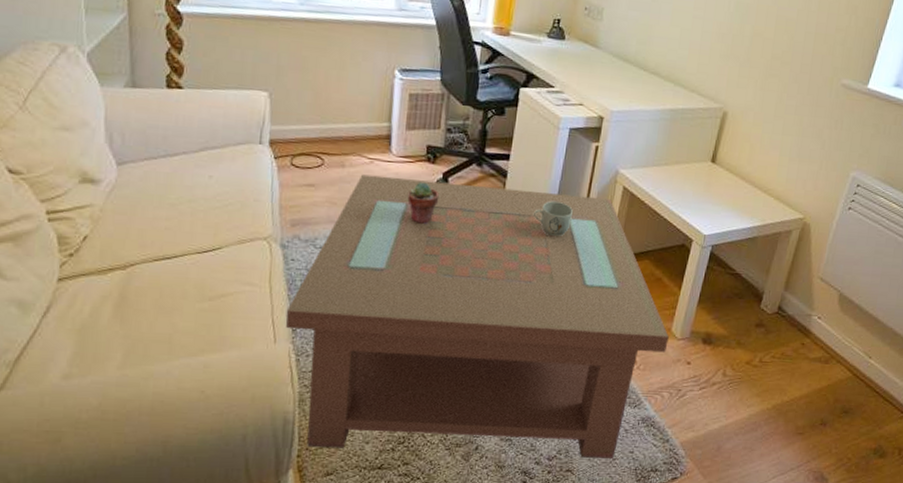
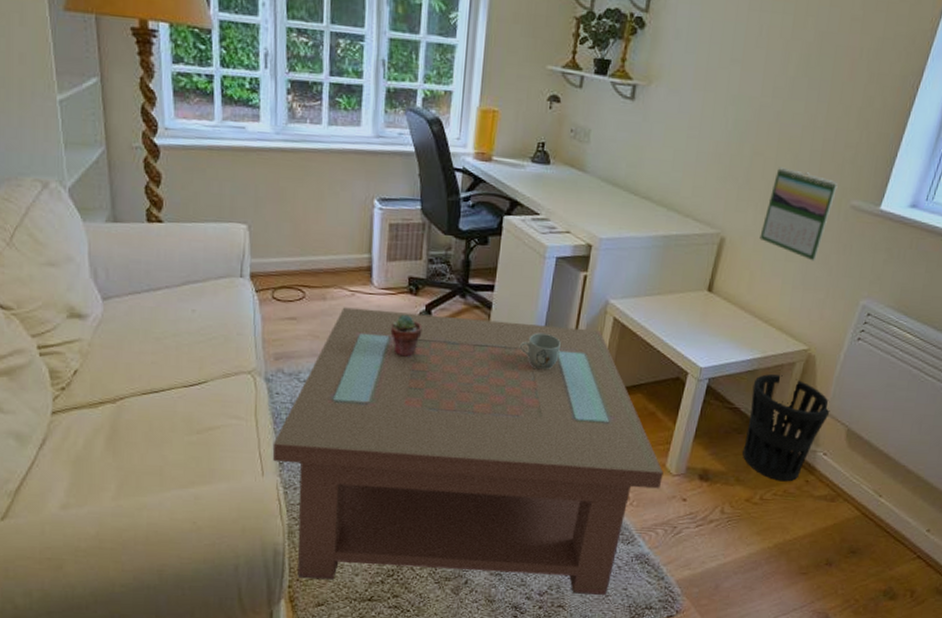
wastebasket: none [743,241,824,345] -> present [742,374,830,482]
calendar: none [759,47,830,135] -> present [759,167,838,261]

